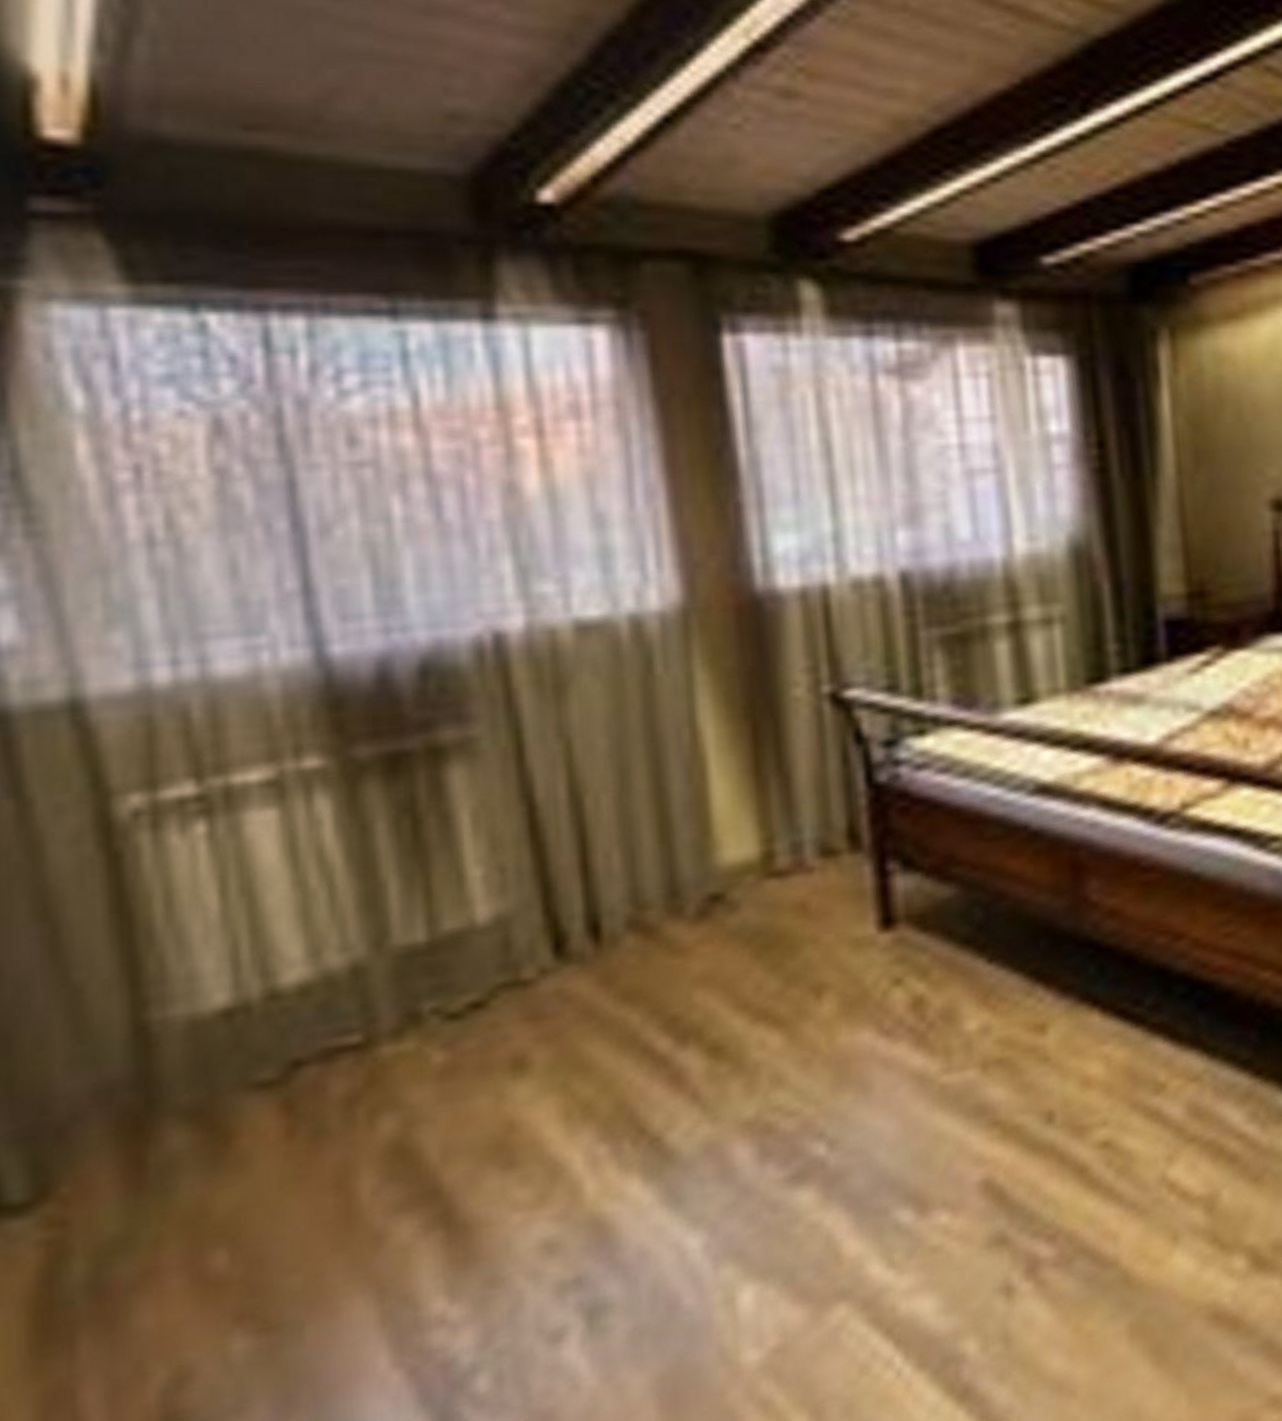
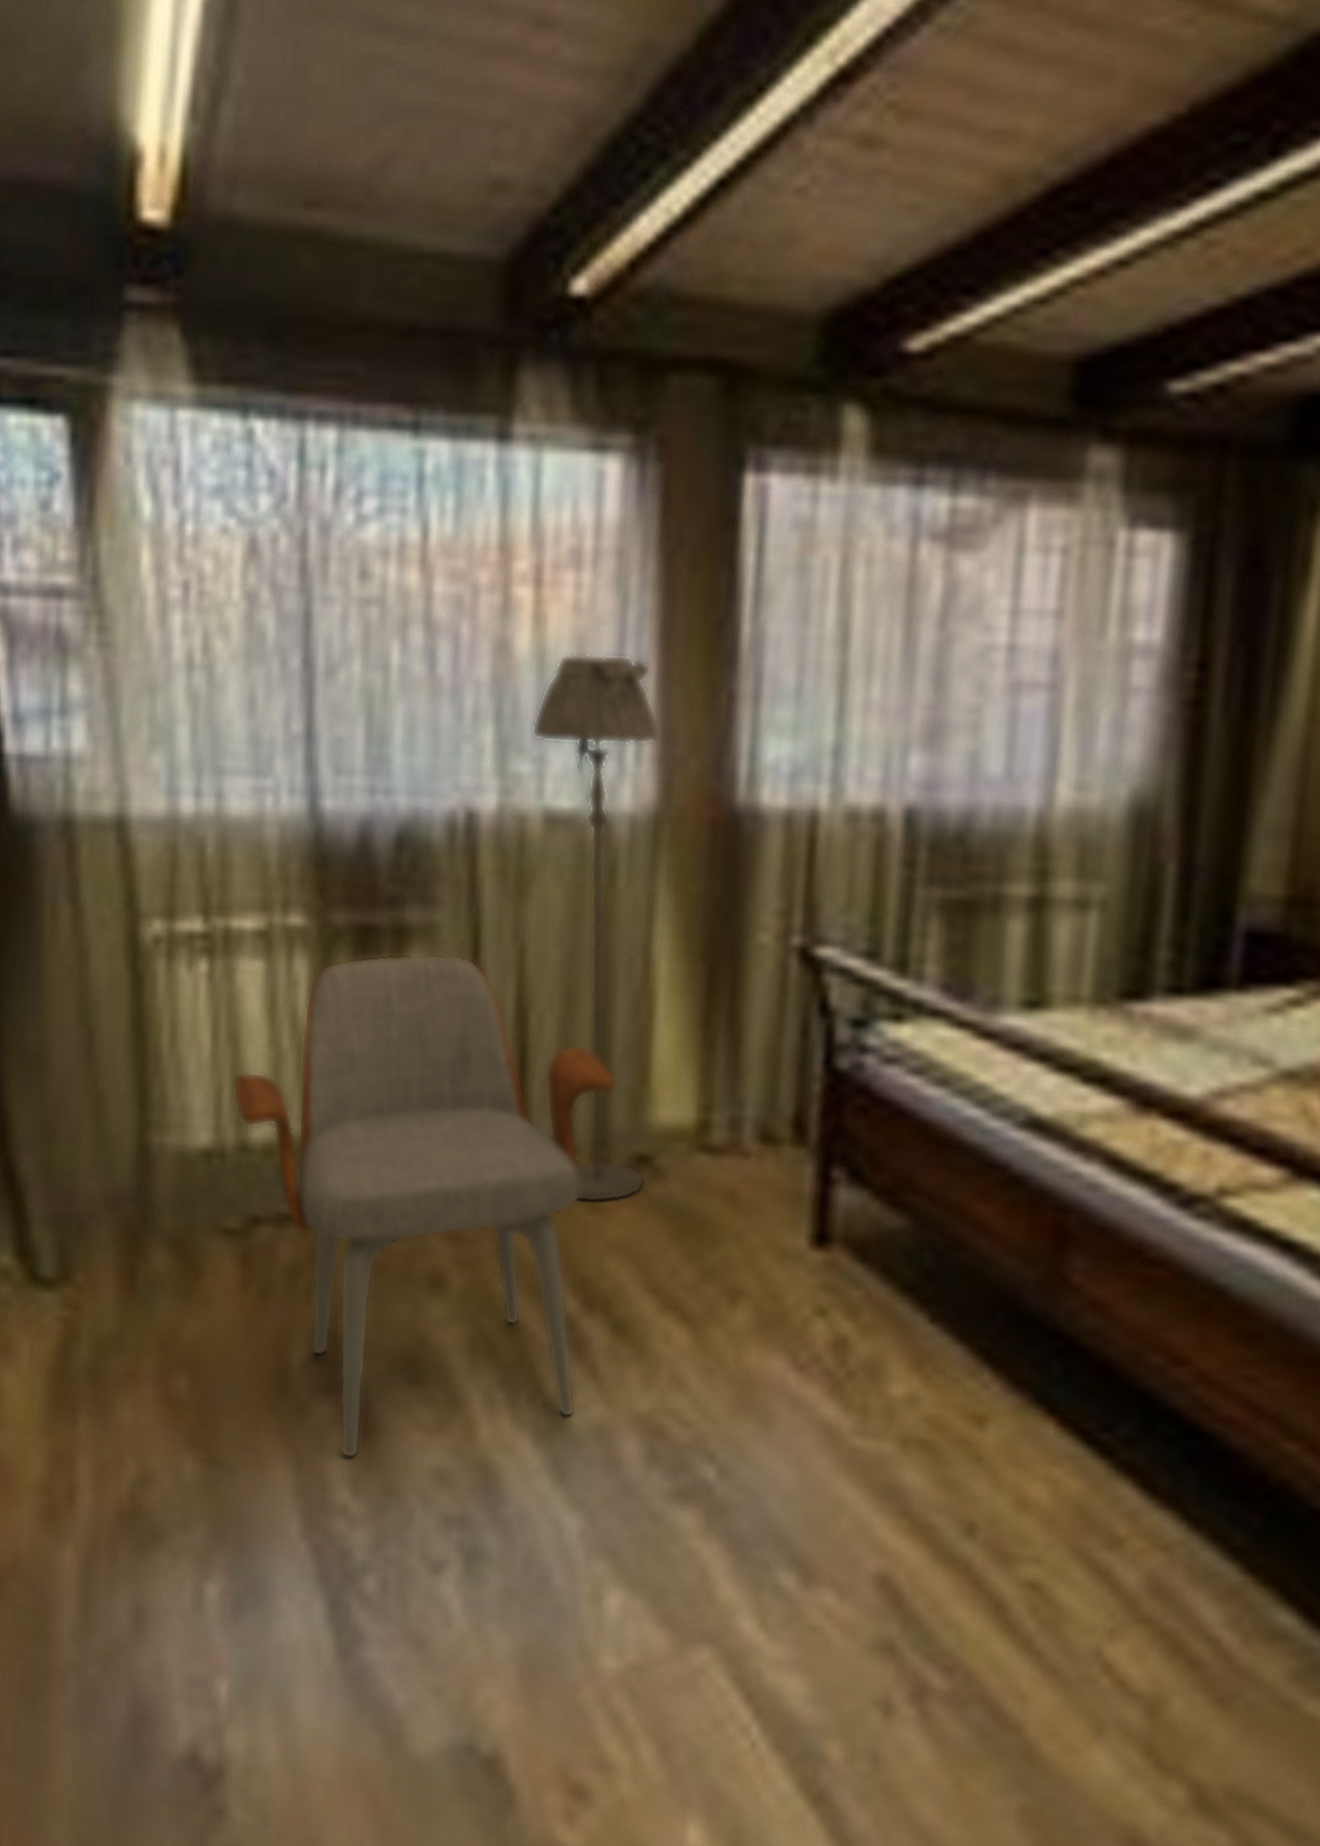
armchair: none [252,760,684,1269] -> present [232,953,618,1460]
floor lamp: none [550,484,720,951] -> present [531,653,662,1204]

